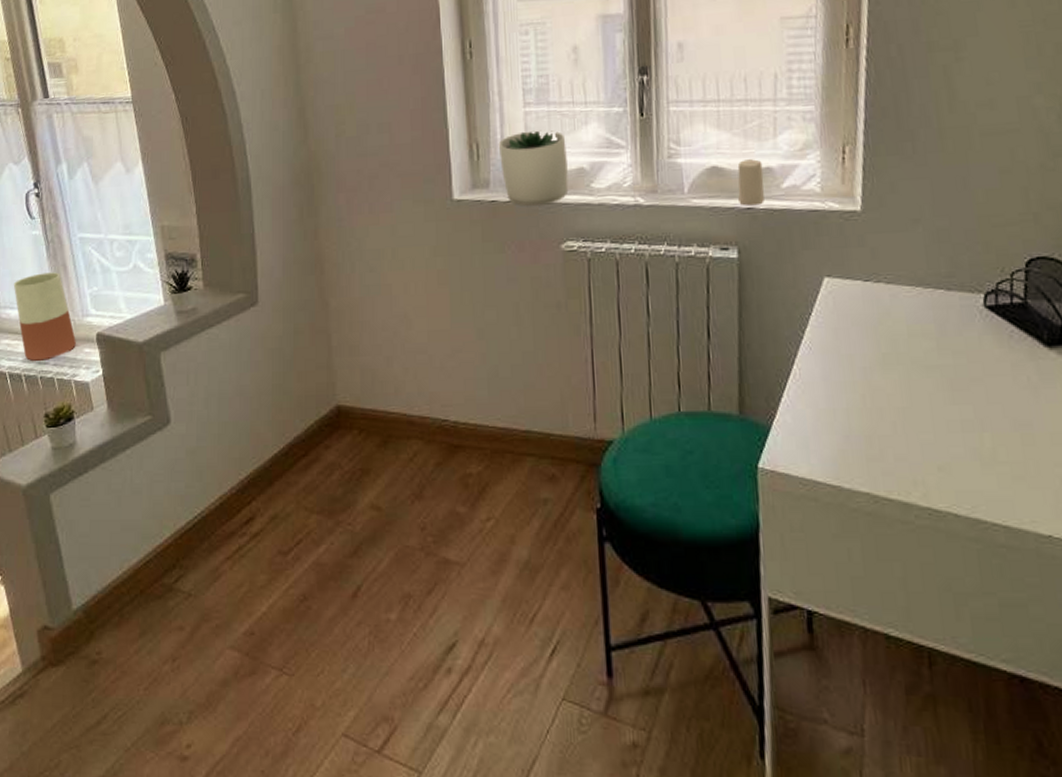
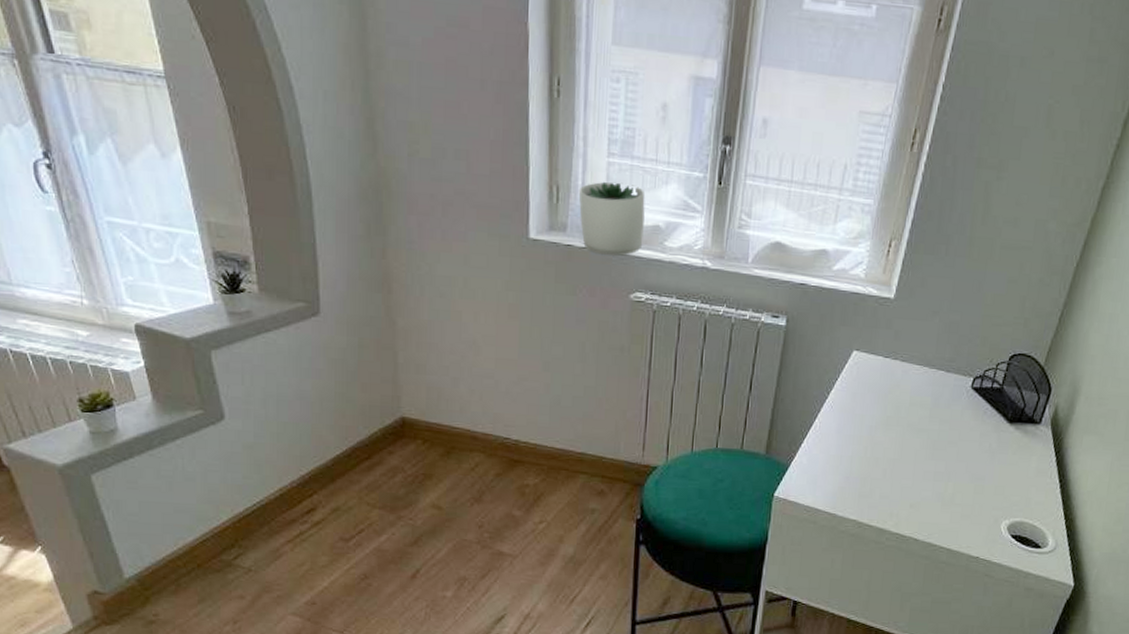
vase: present [13,272,76,361] -> none [26,253,111,346]
candle: present [737,159,764,206] -> none [794,240,820,283]

